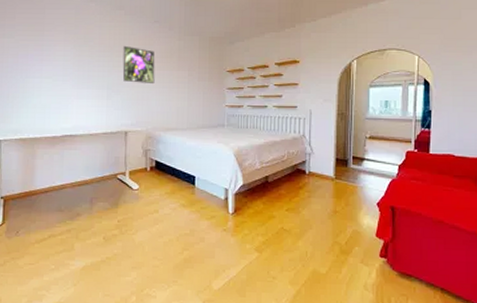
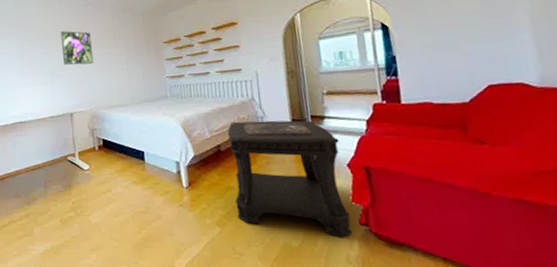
side table: none [276,155,374,268] -> present [227,120,353,238]

